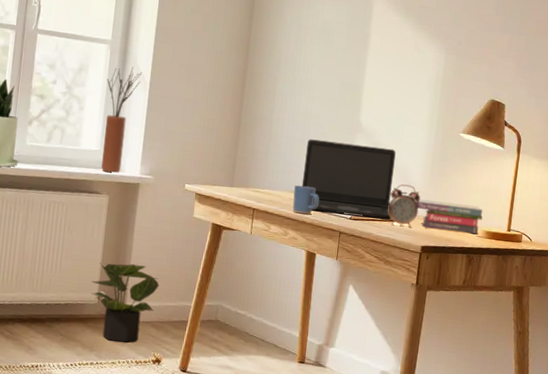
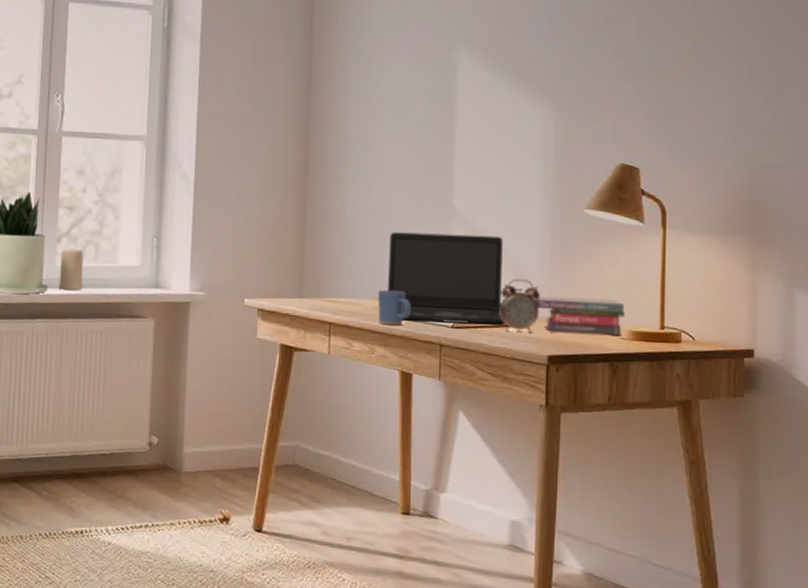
candle: none [27,131,51,168] -> present [58,249,84,292]
potted plant: present [91,263,159,343] -> none [140,400,222,498]
vase: present [101,67,142,173] -> none [144,164,185,292]

